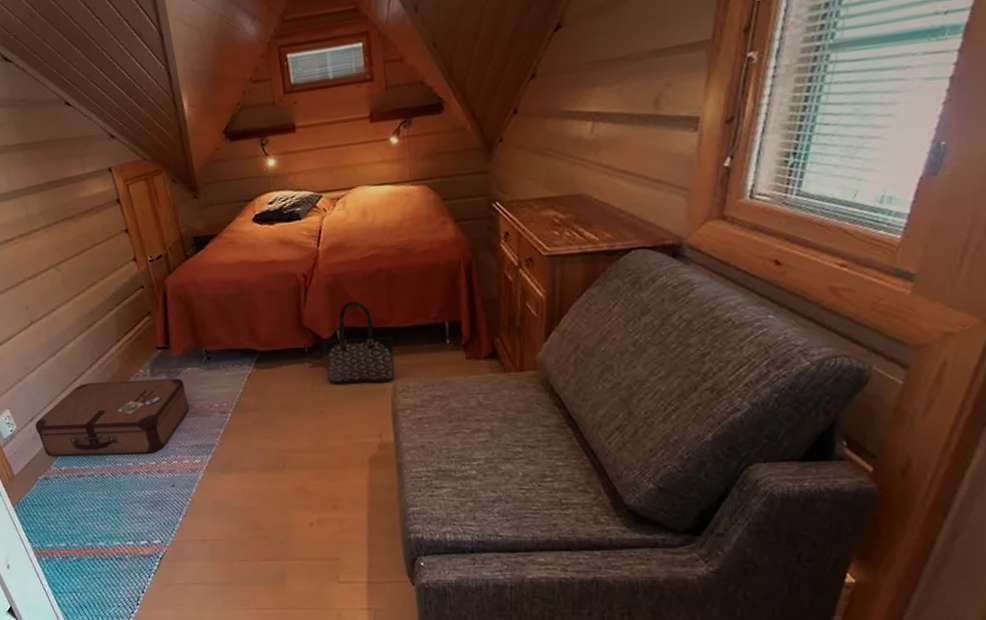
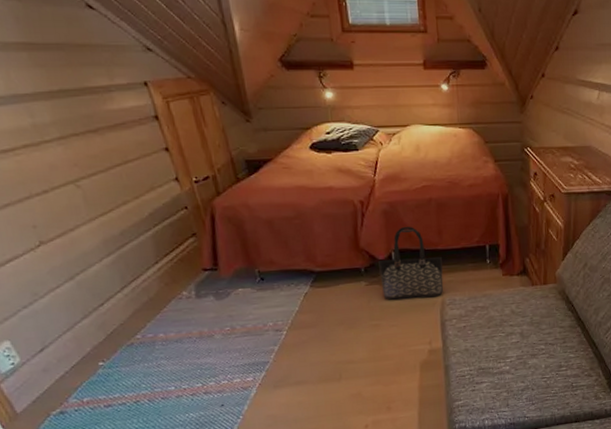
suitcase: present [35,378,190,457] -> none [46,299,241,389]

